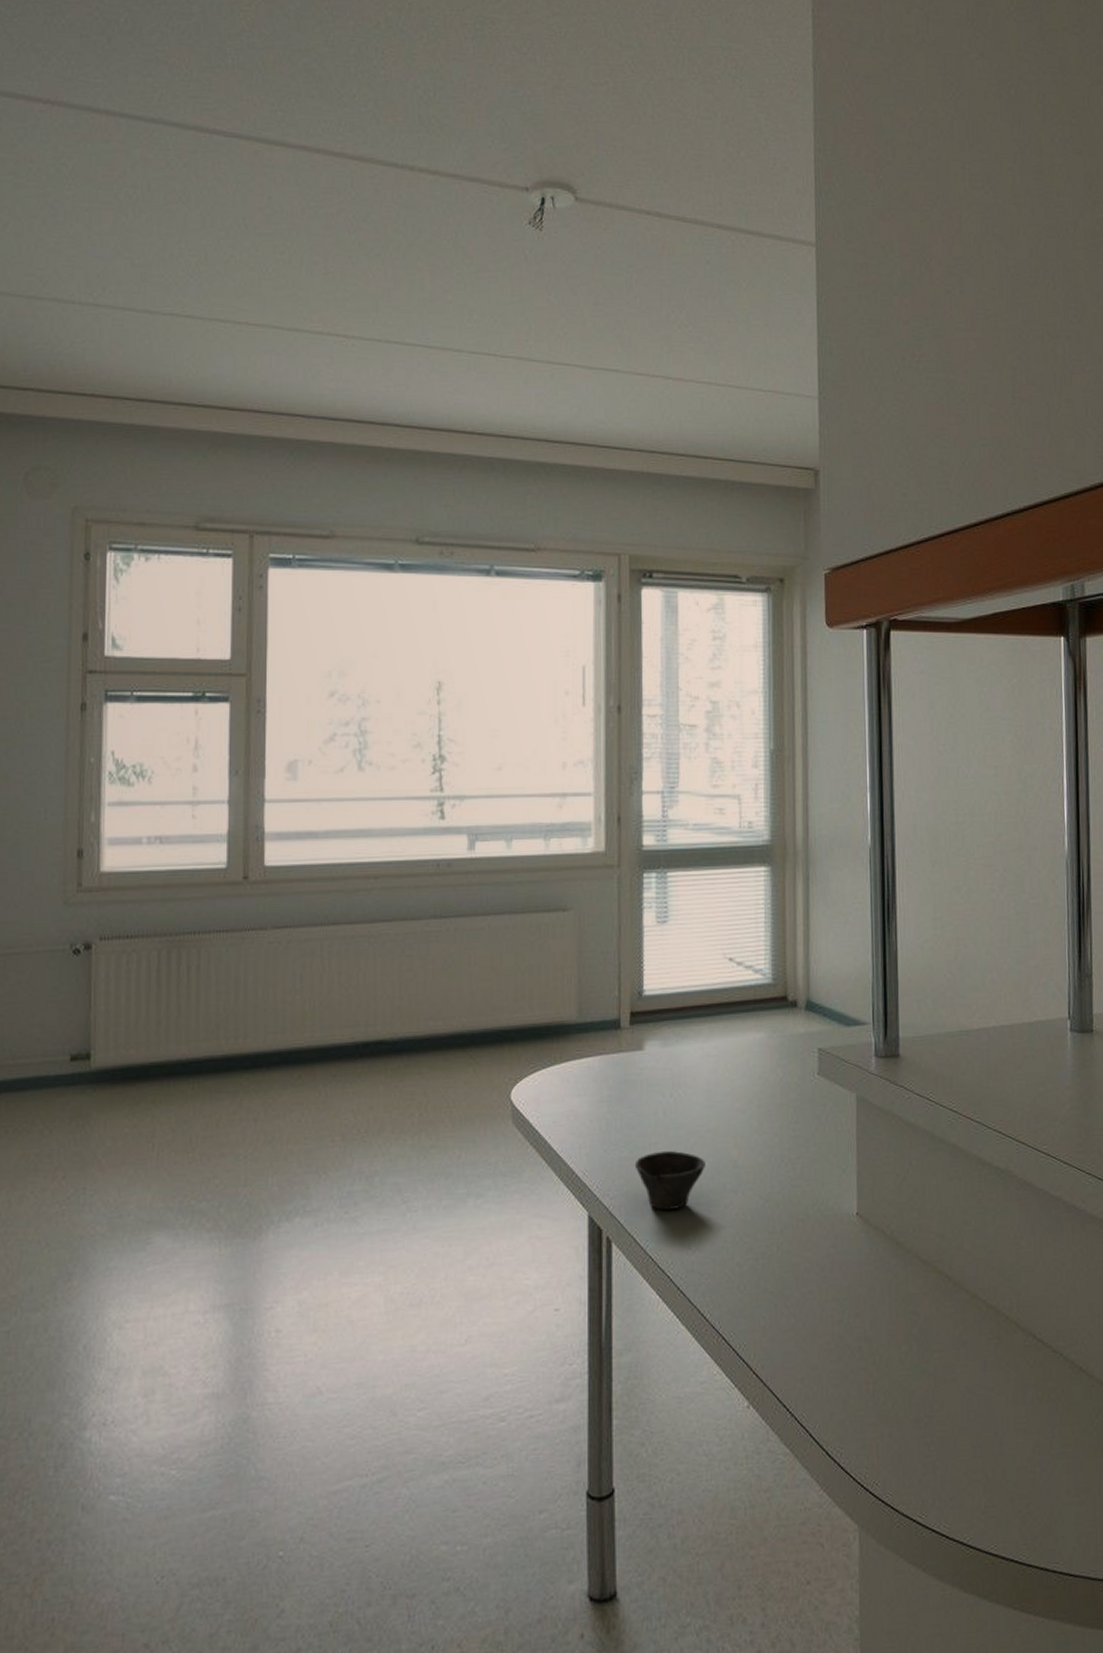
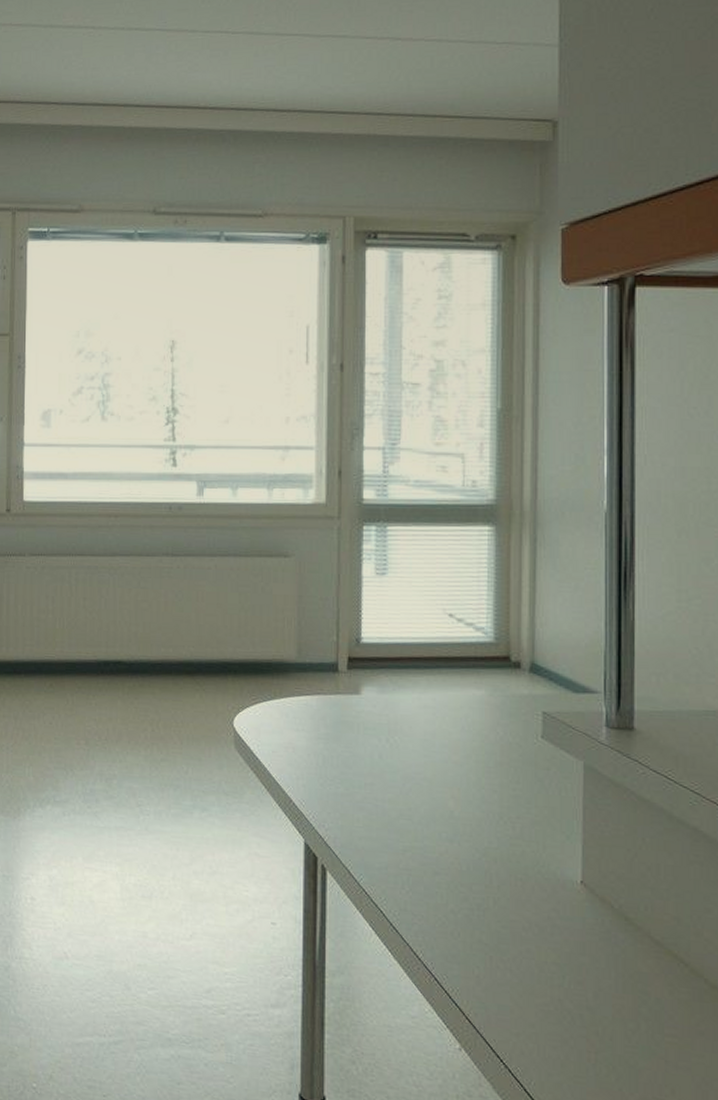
cup: present [634,1150,706,1210] -> none [349,792,421,849]

